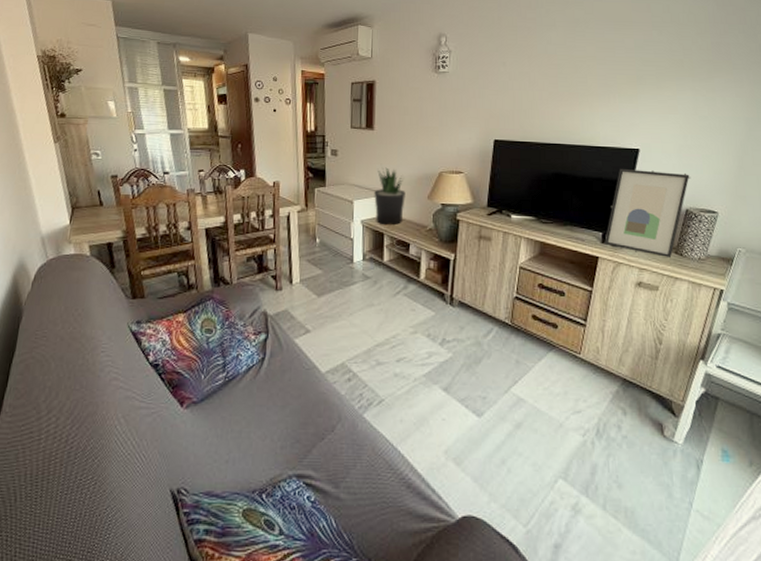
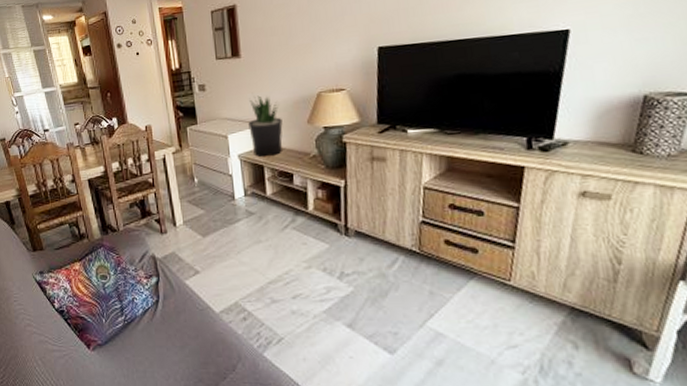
picture frame: present [604,168,691,259] -> none [530,49,649,159]

